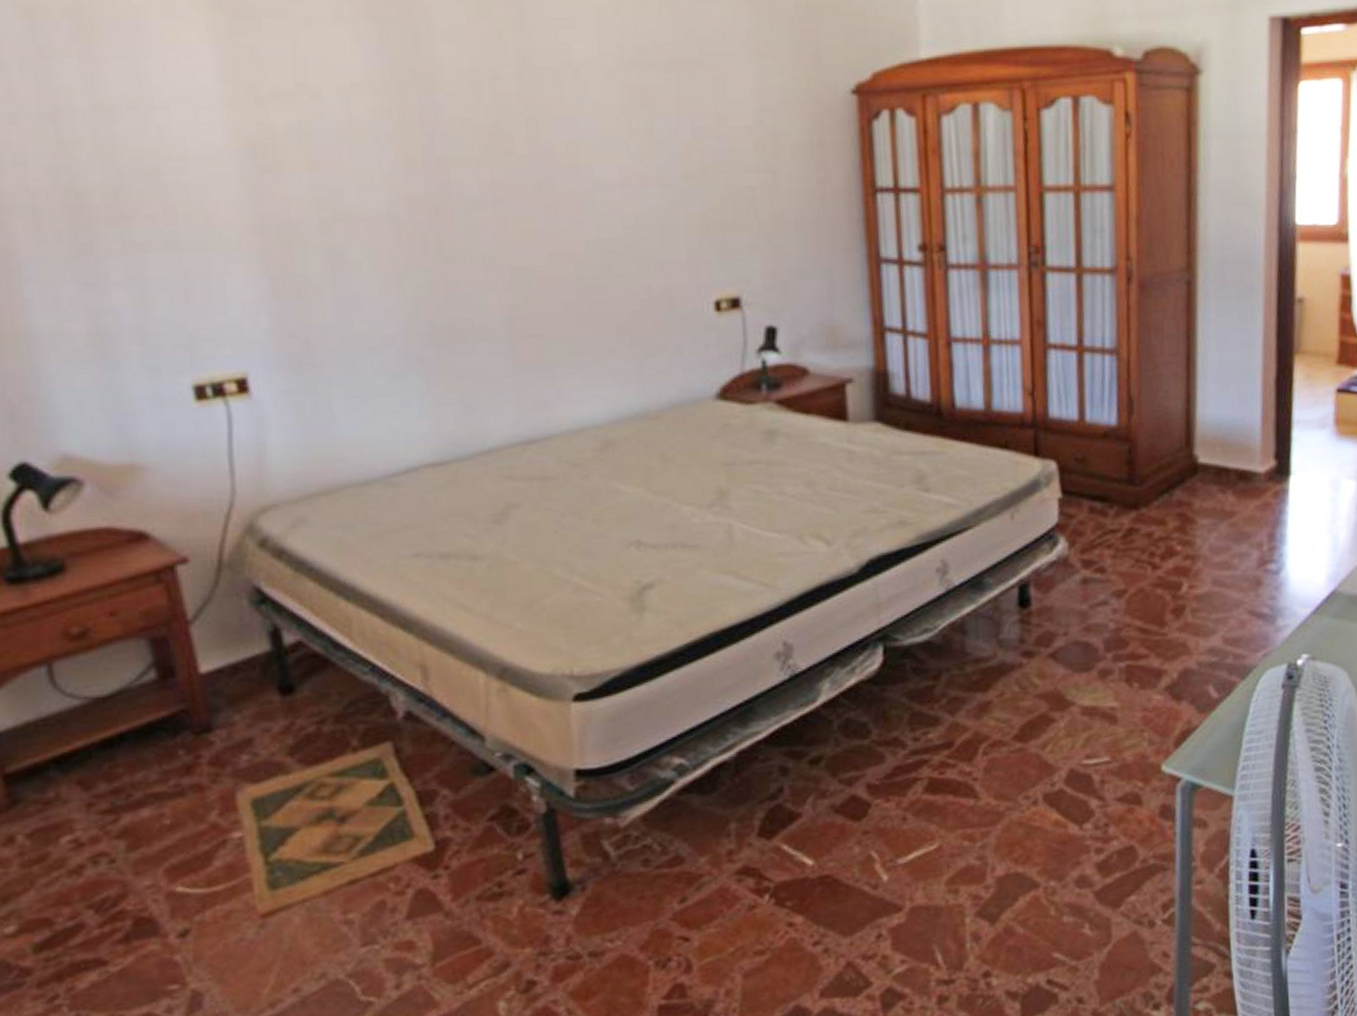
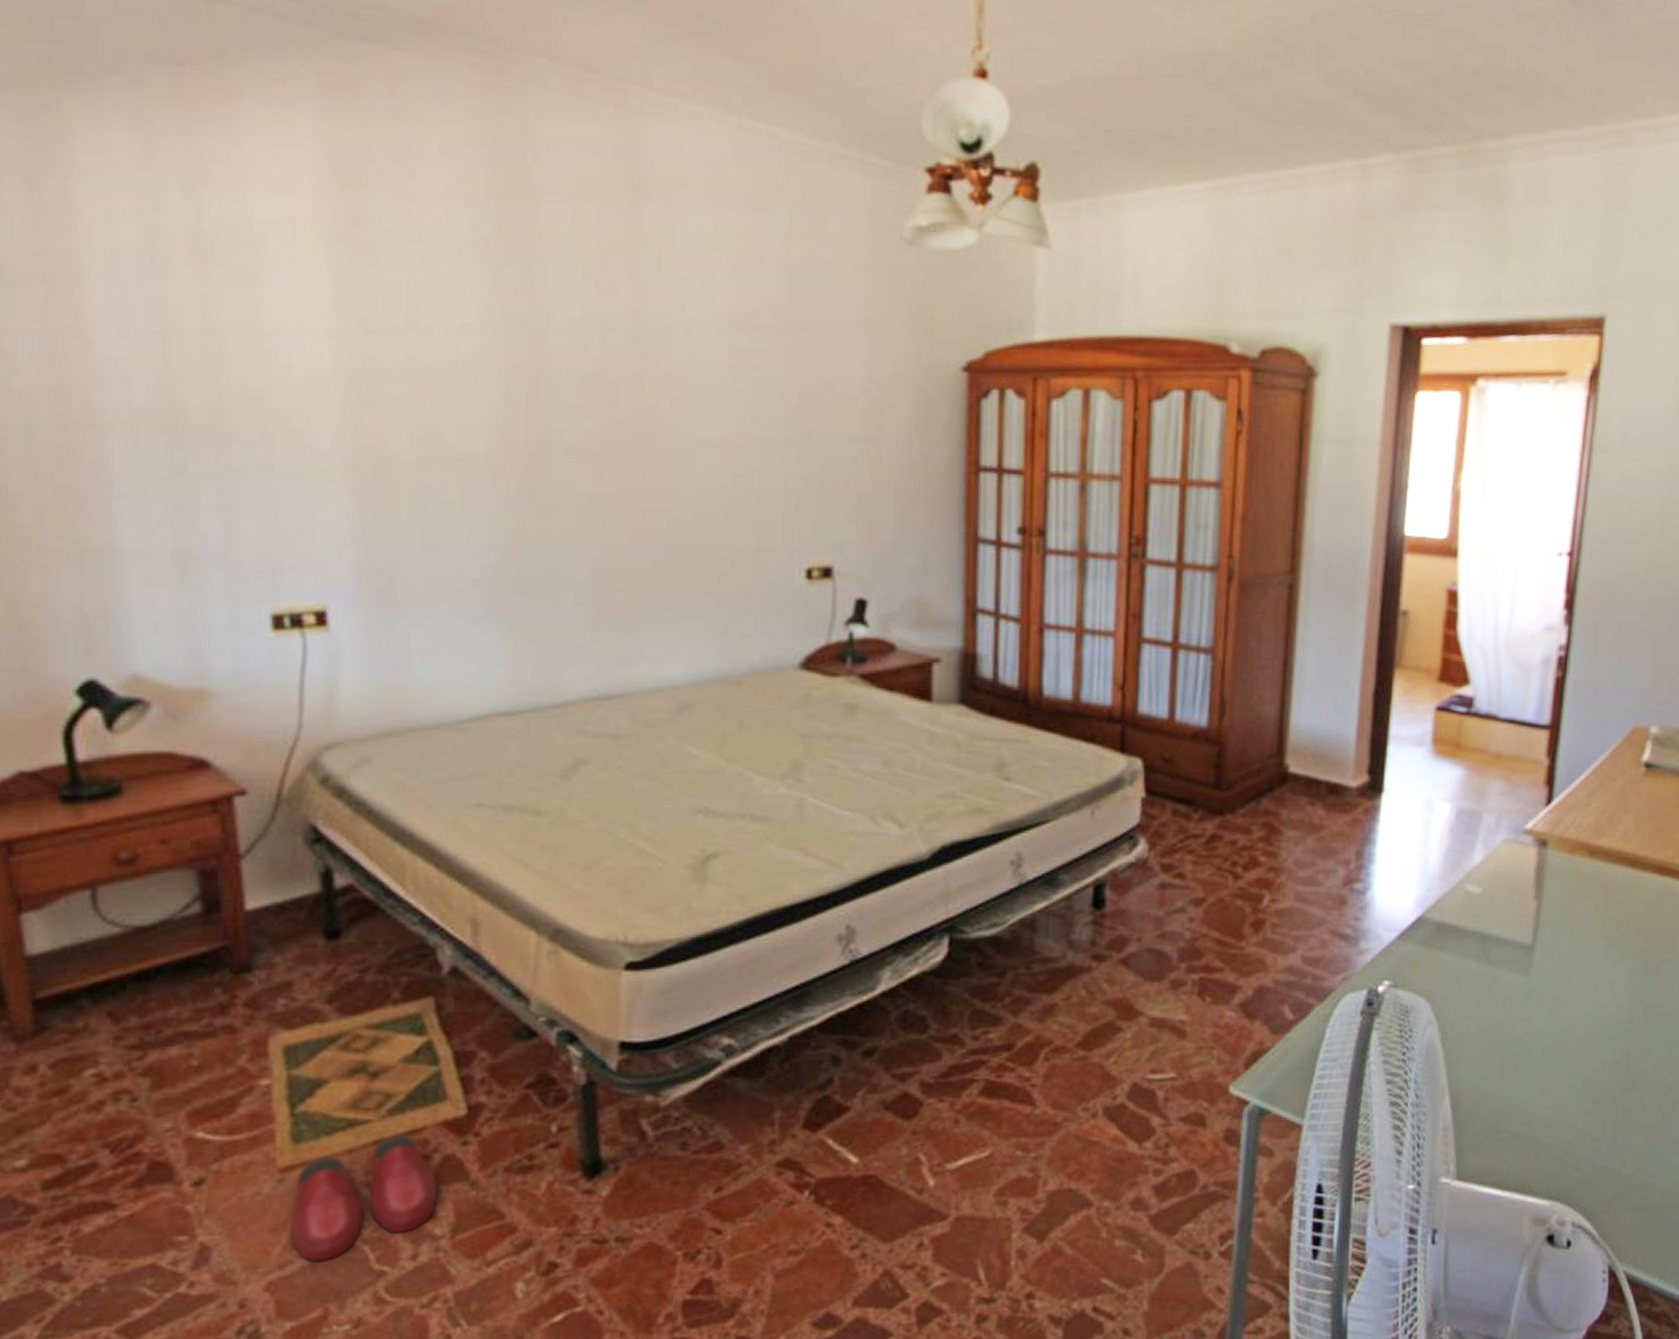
slippers: none [275,872,416,999] -> present [288,1134,439,1263]

